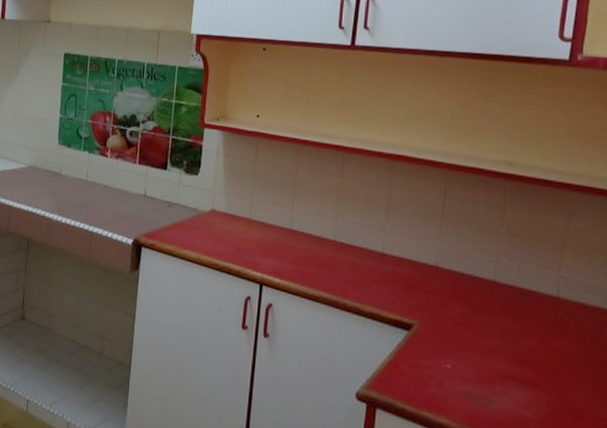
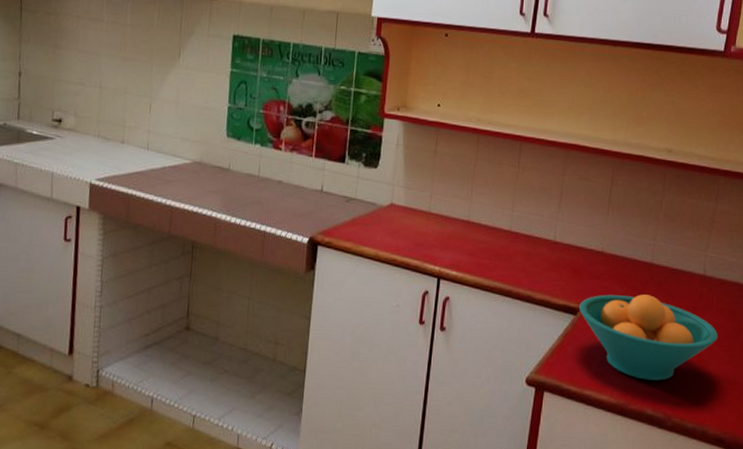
fruit bowl: none [413,311,579,409] -> present [579,294,719,381]

